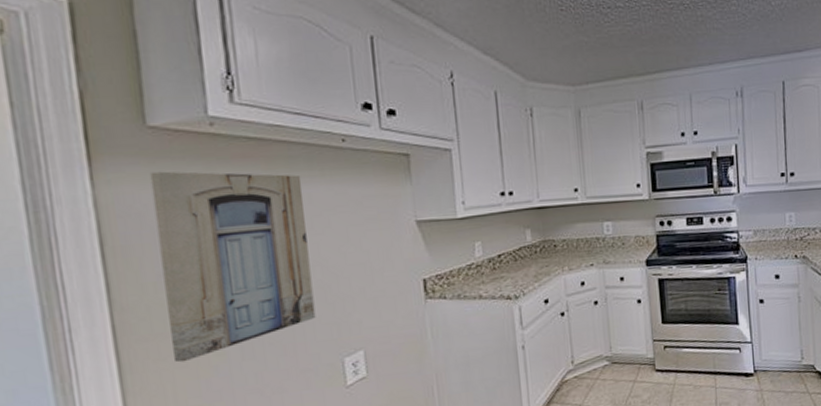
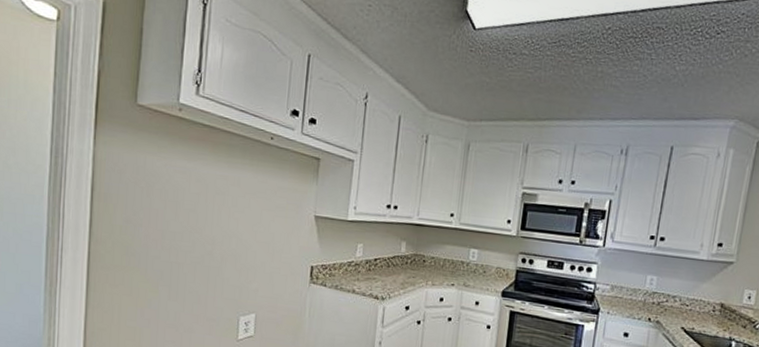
wall art: present [149,171,316,363] -> none [124,140,236,292]

